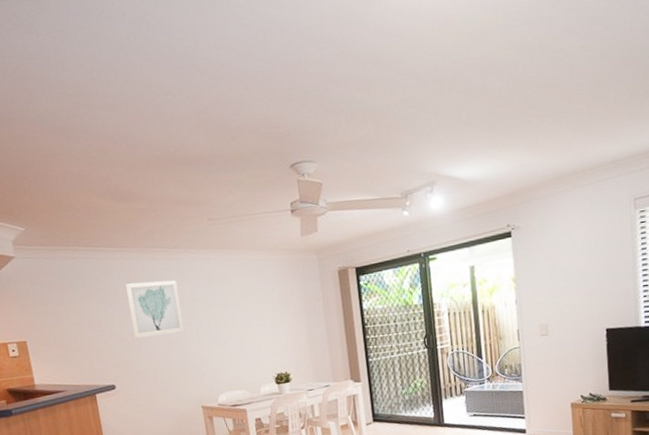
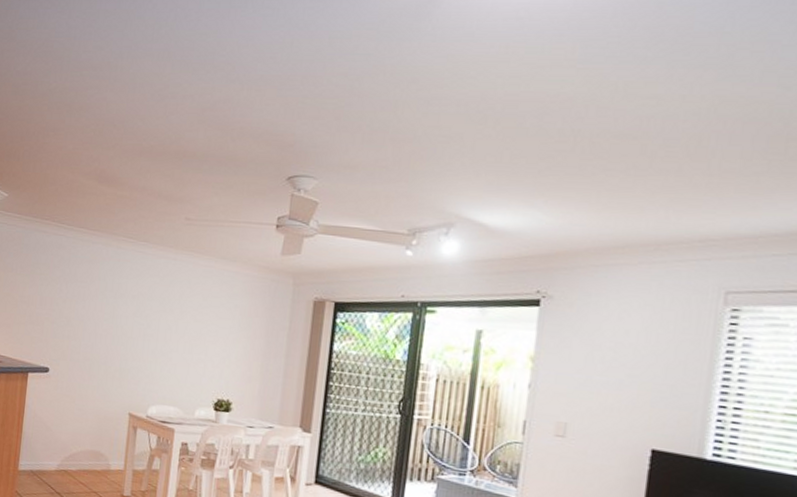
wall art: present [125,279,185,338] -> none [80,267,138,330]

